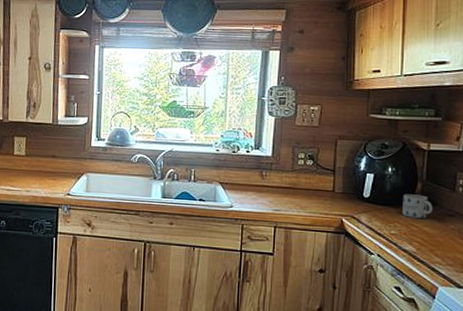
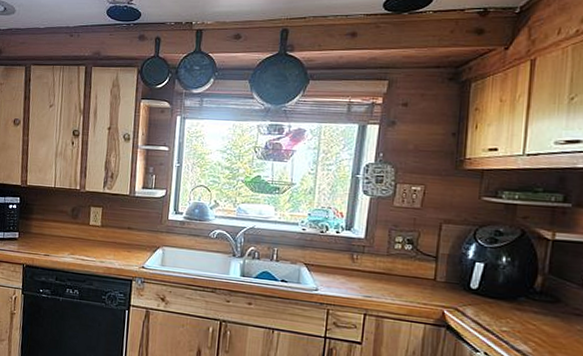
mug: present [402,194,432,218] -> none [517,287,555,316]

